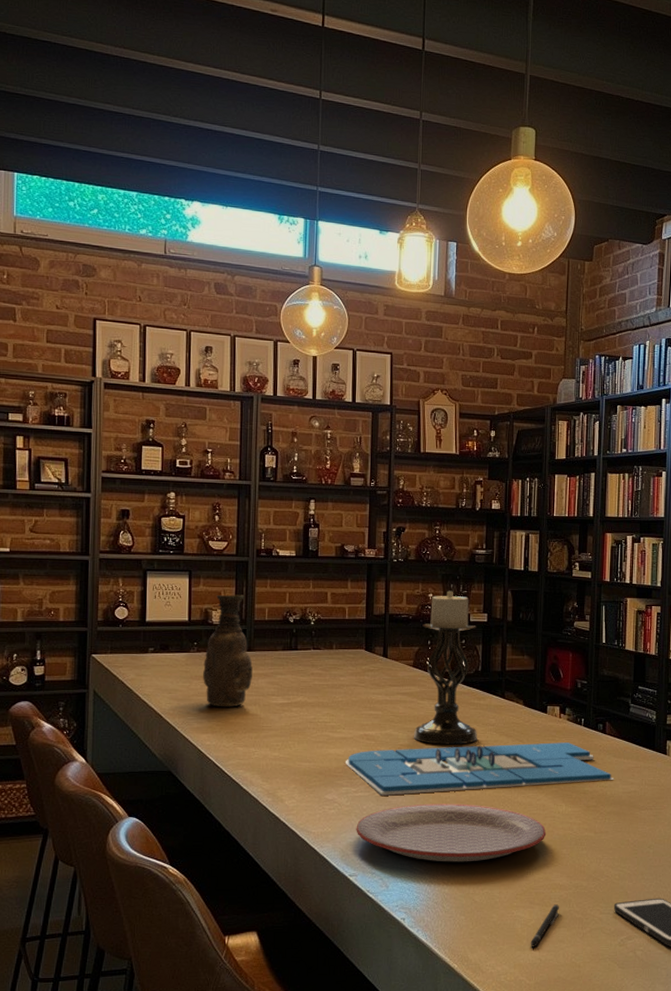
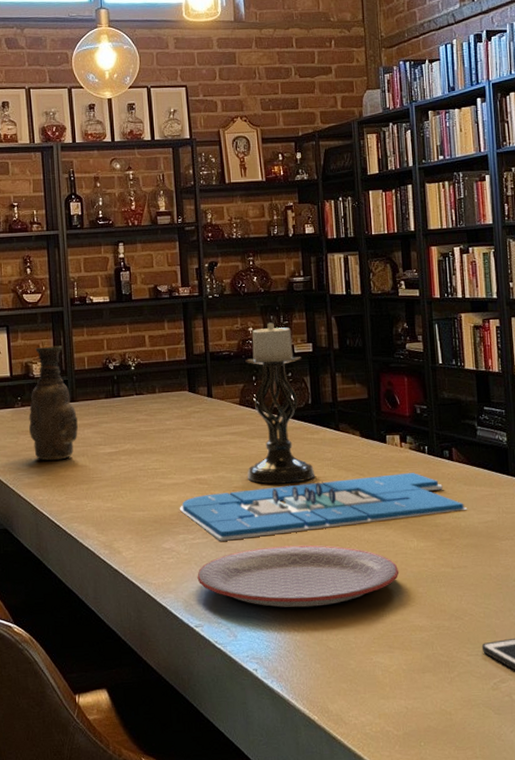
pen: present [530,904,559,947] -> none [393,647,422,695]

